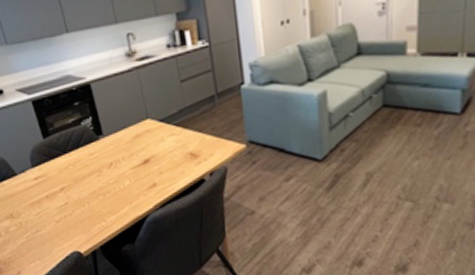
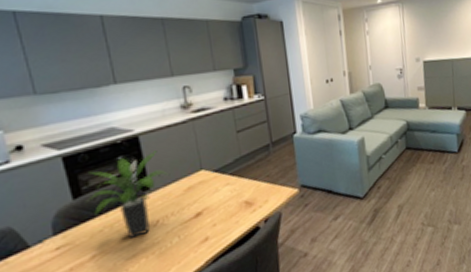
potted plant: none [53,98,120,177] -> present [87,151,170,239]

